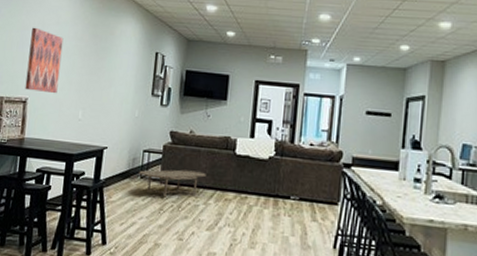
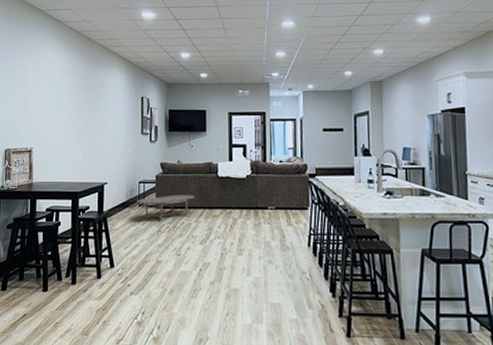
wall art: present [25,27,64,94] -> none [29,85,60,142]

